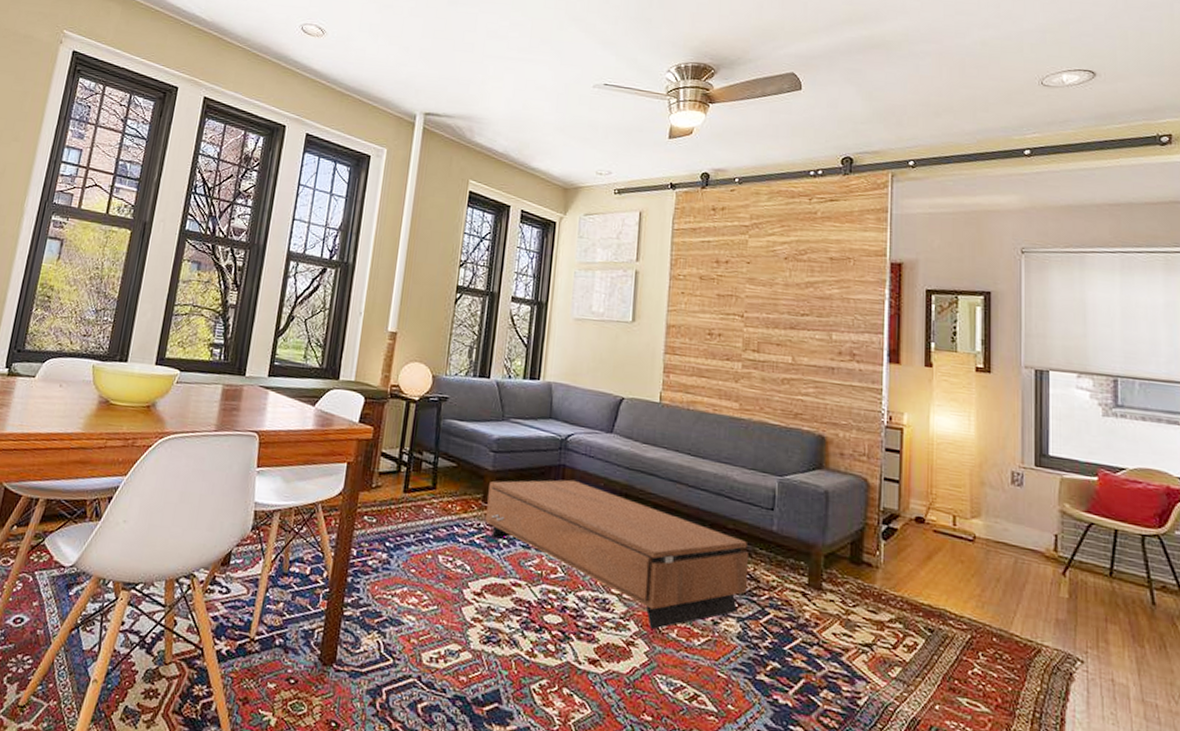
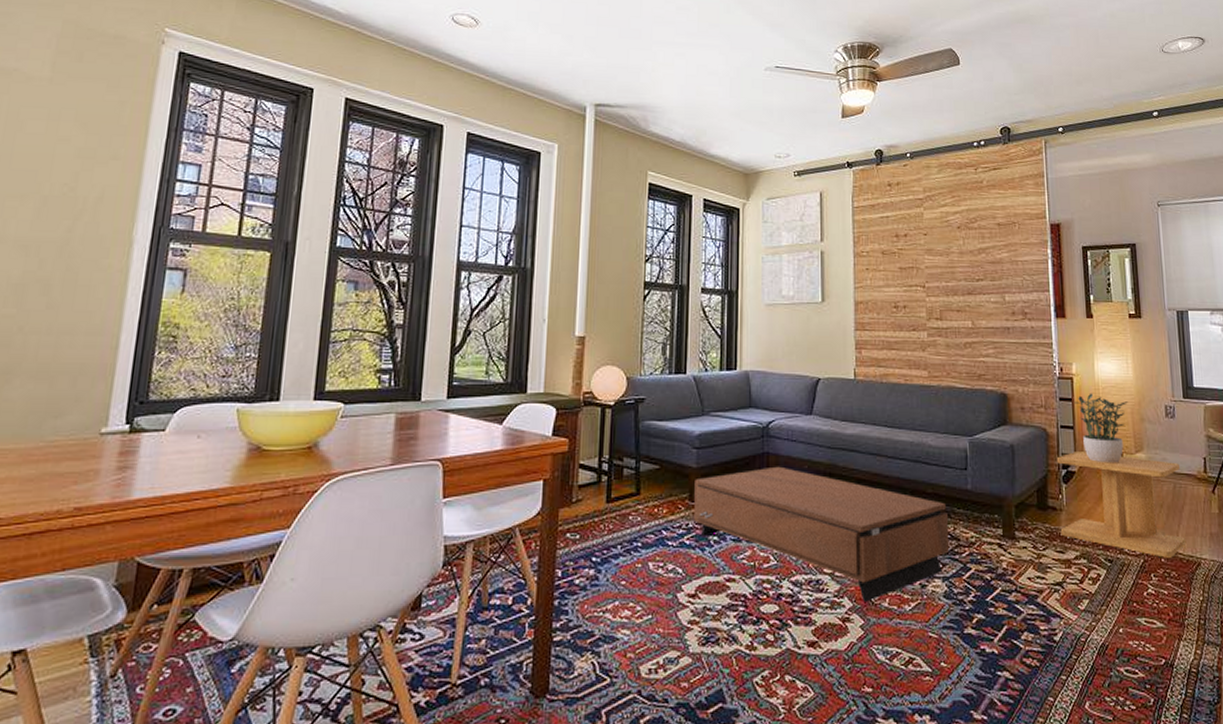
side table: none [874,507,1024,639] -> present [1056,450,1185,558]
potted plant: none [903,447,967,527] -> present [1074,393,1128,463]

